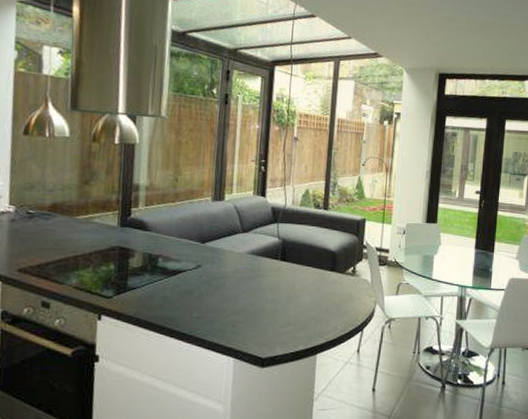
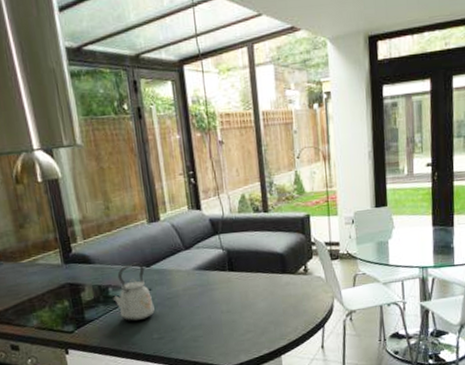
kettle: none [159,237,201,297] -> present [111,262,155,322]

